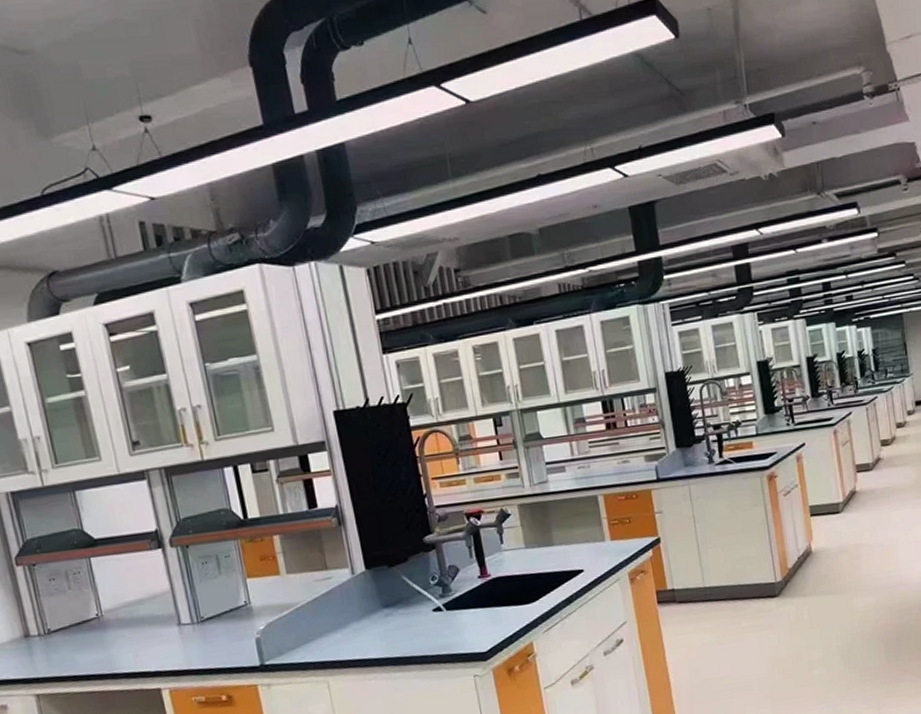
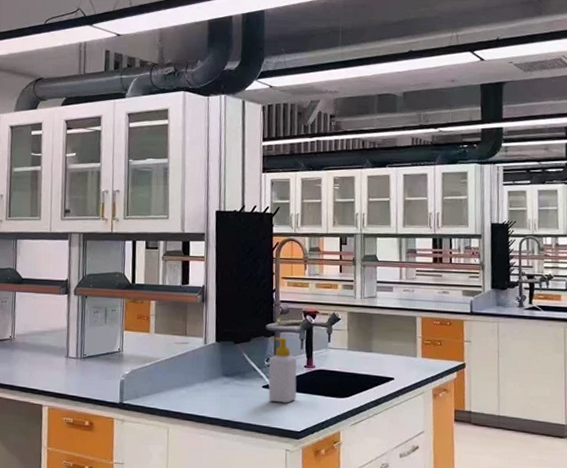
soap bottle: none [434,548,475,625] -> present [268,337,297,403]

